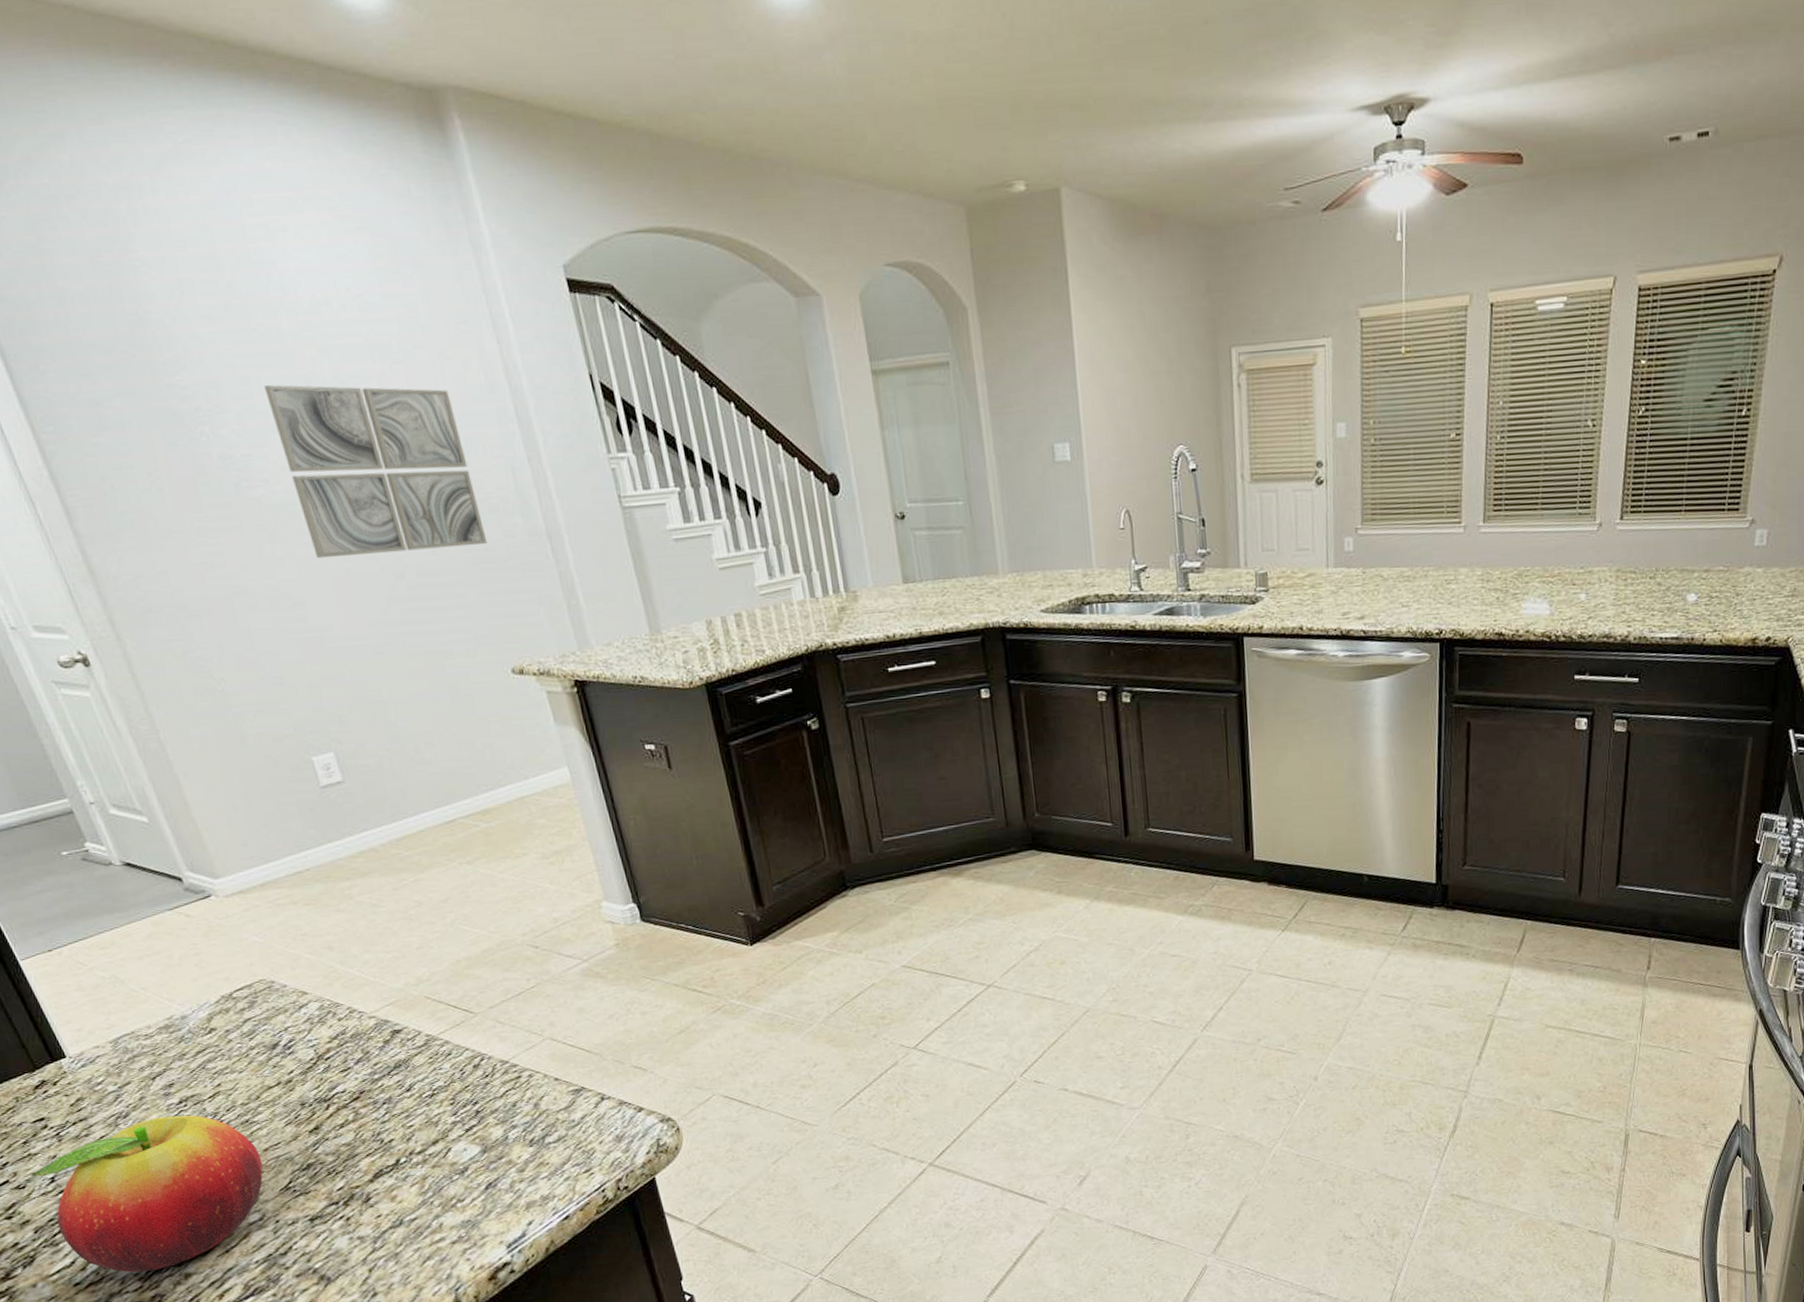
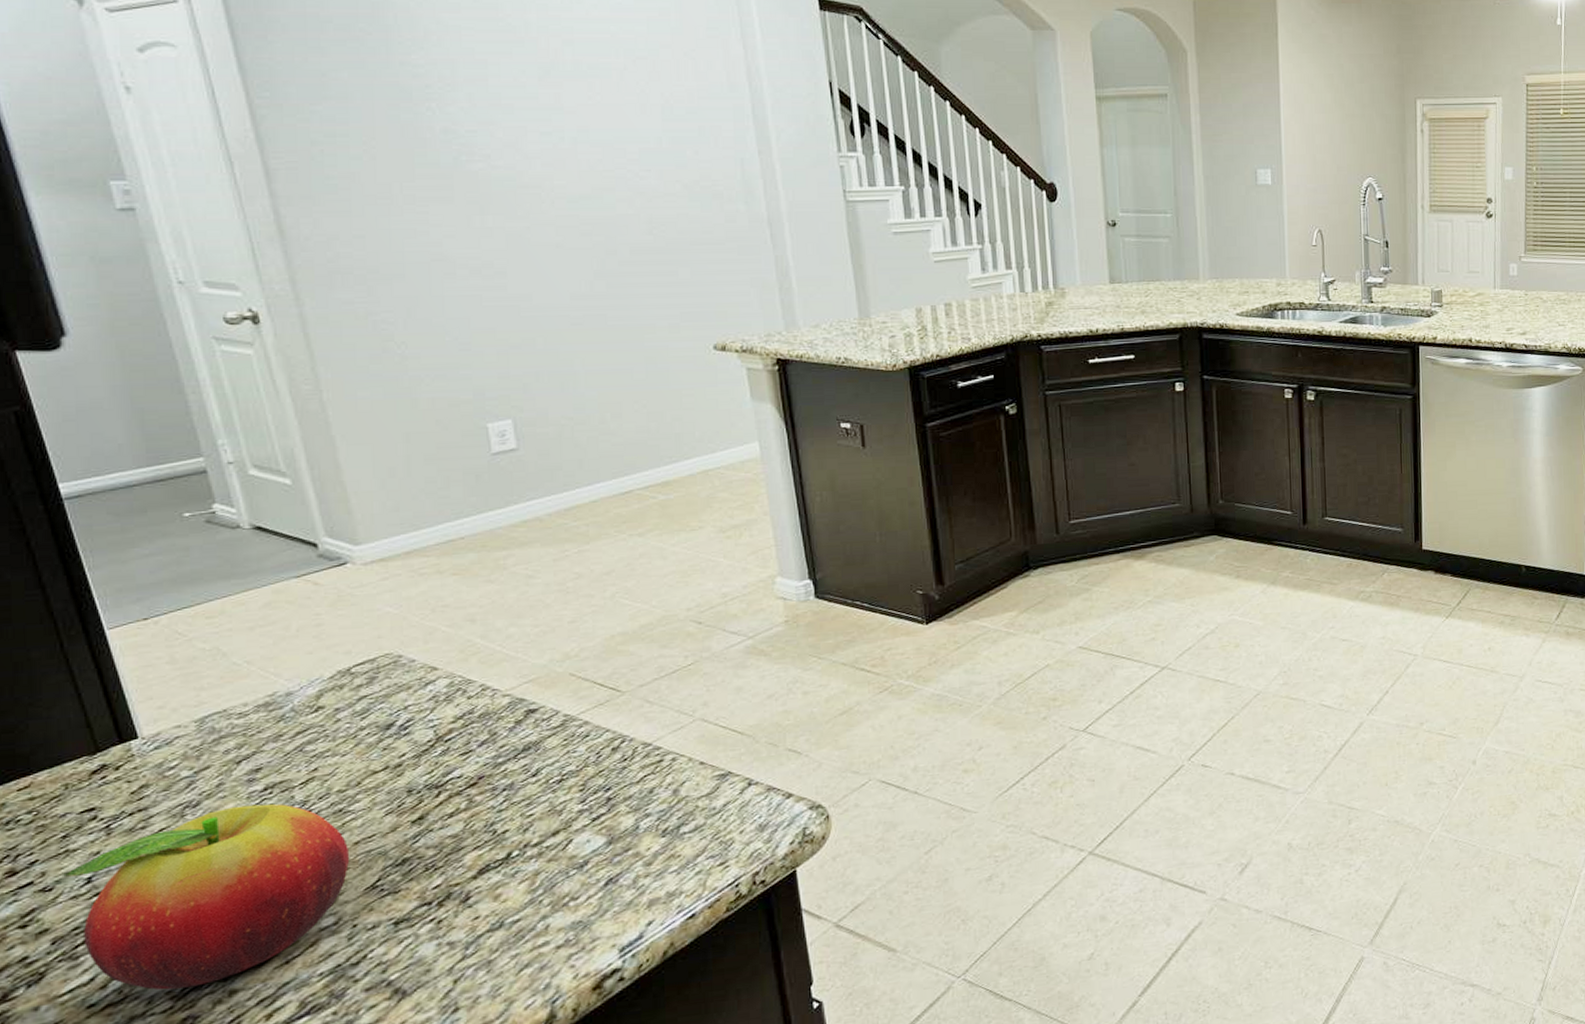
wall art: present [264,384,488,559] -> none [502,70,707,232]

